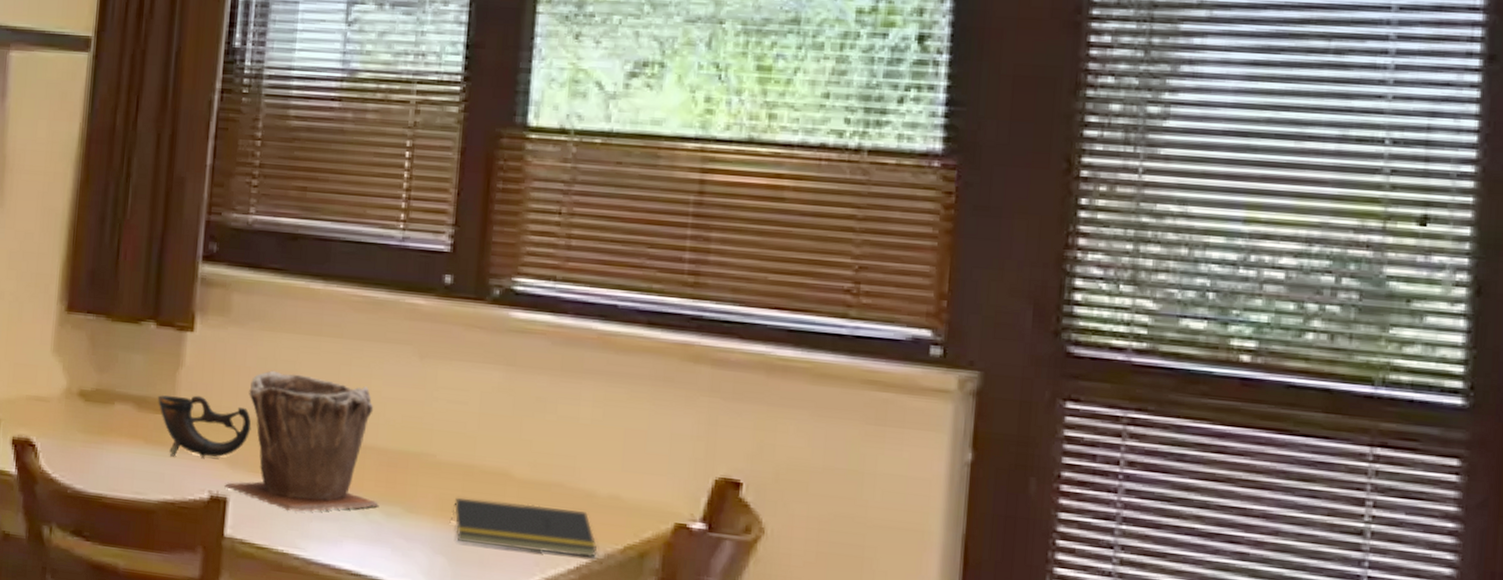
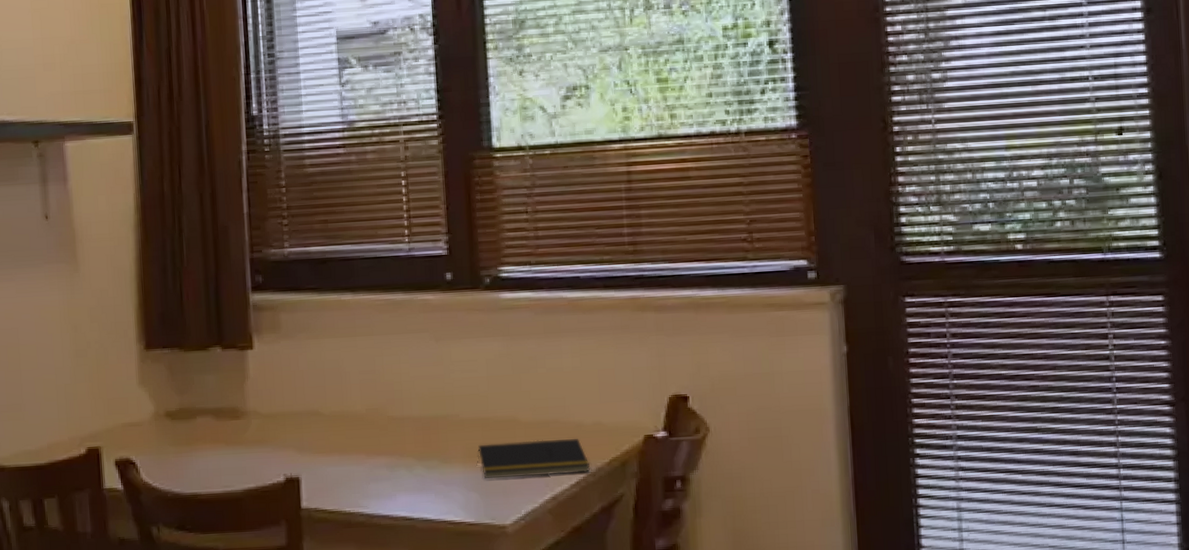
cup: present [157,395,252,458] -> none [231,400,311,452]
plant pot: present [224,370,380,512] -> none [296,369,421,479]

